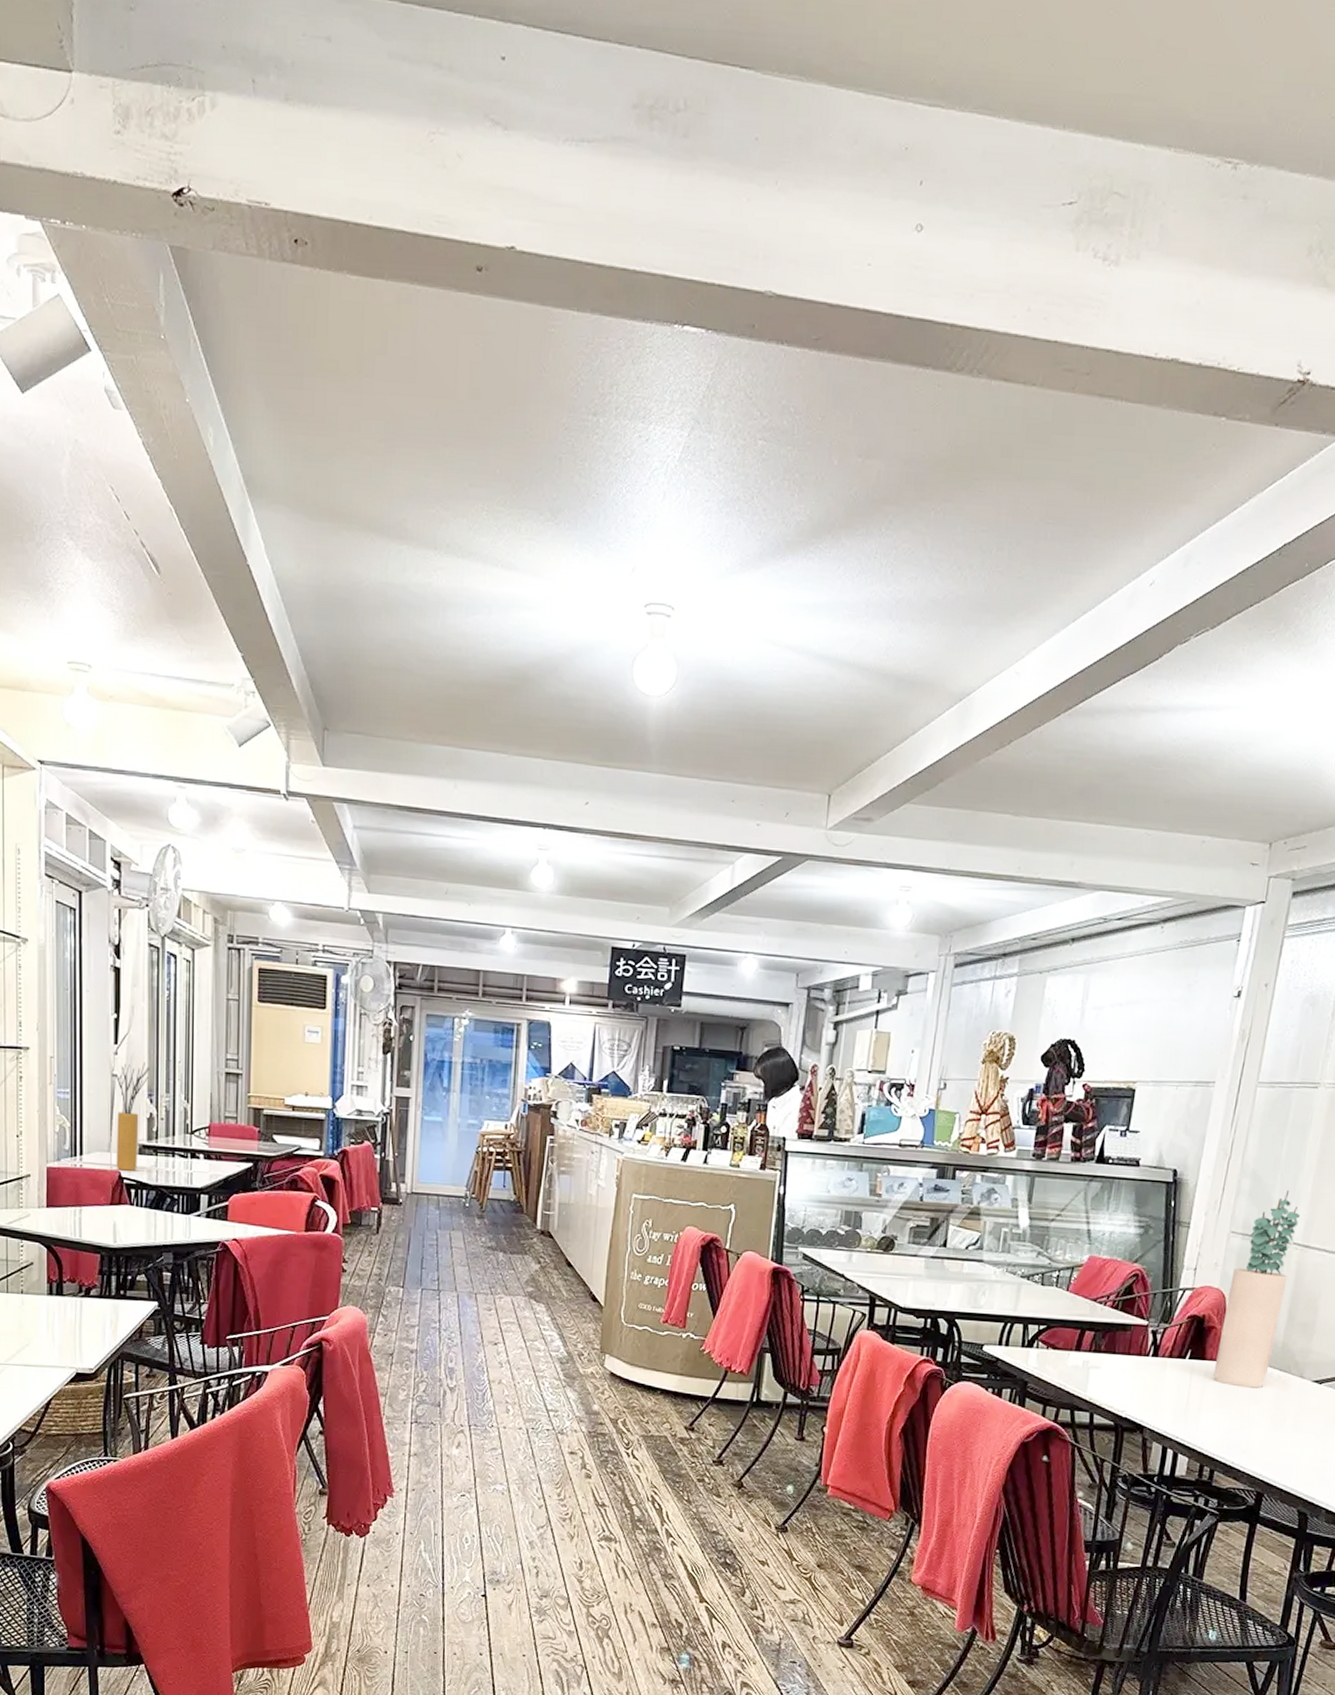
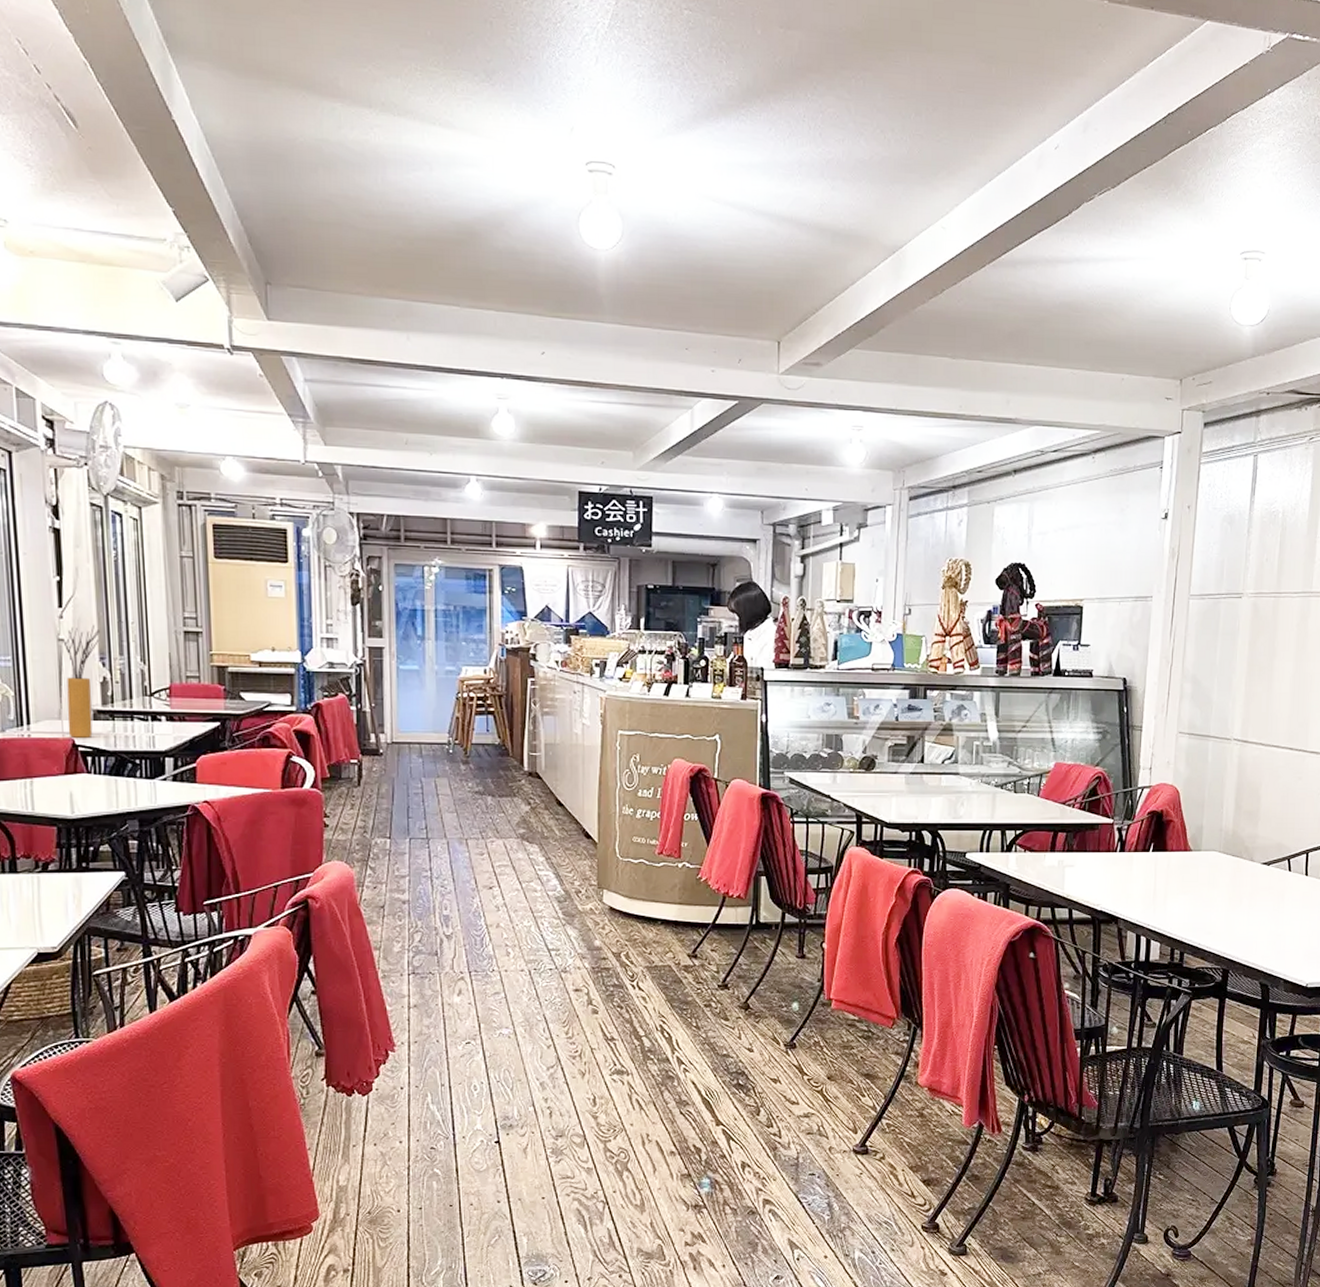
vase: present [1213,1190,1301,1389] -> none [1175,692,1237,874]

